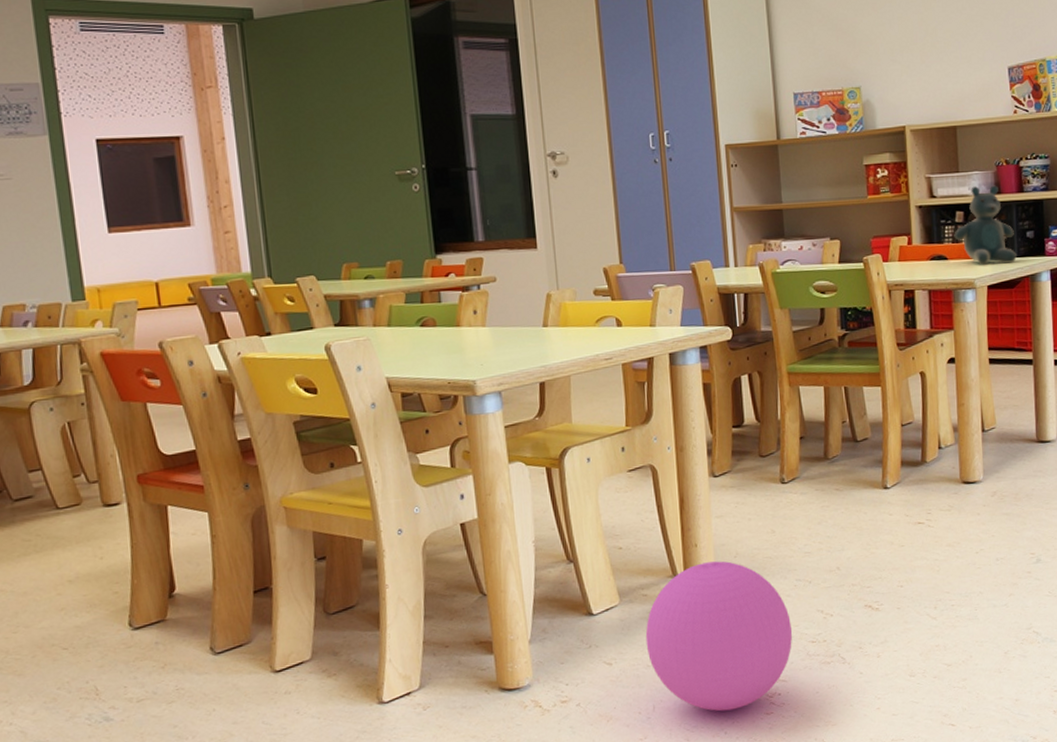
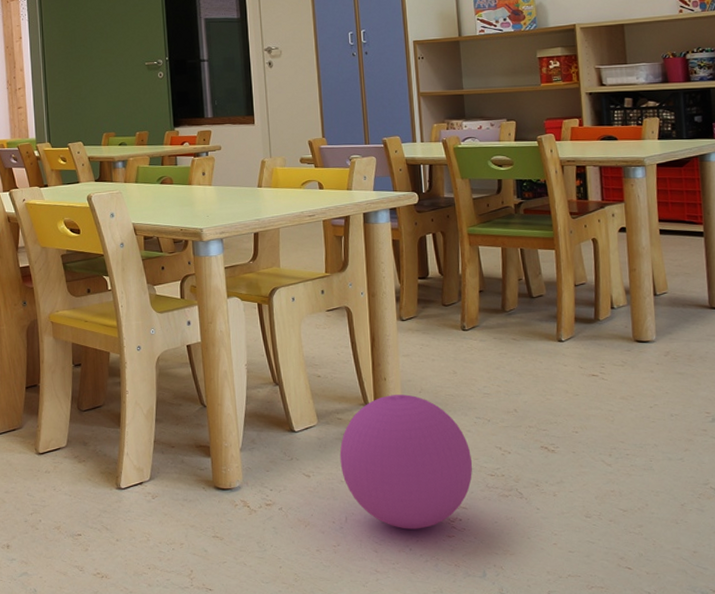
stuffed toy: present [954,185,1017,265] -> none [623,75,685,145]

